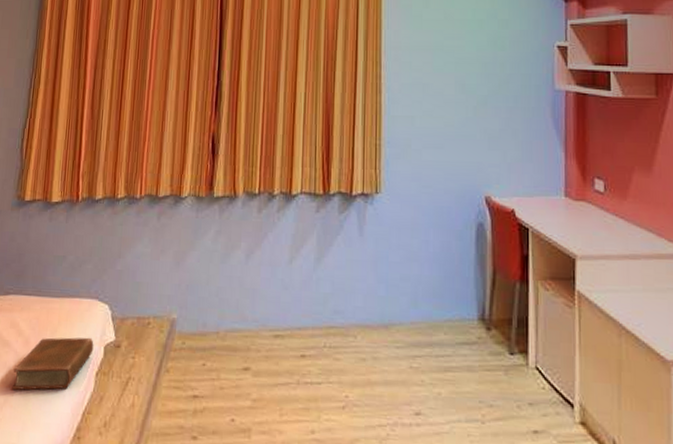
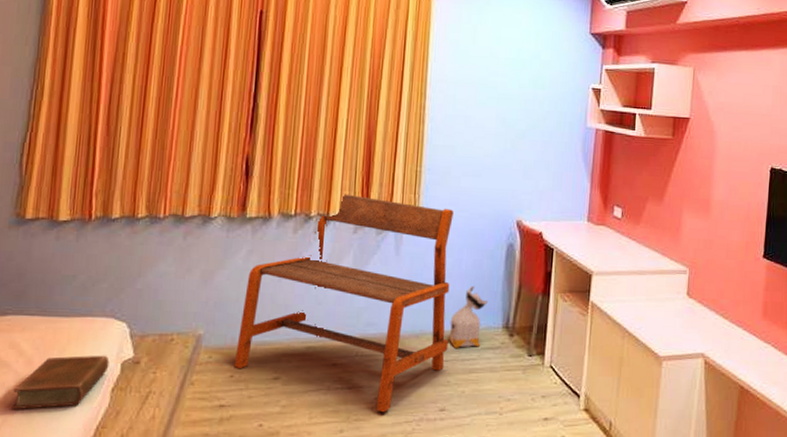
bench: none [205,170,420,414] -> present [234,194,454,413]
bag: none [420,271,459,342] -> present [449,286,488,348]

